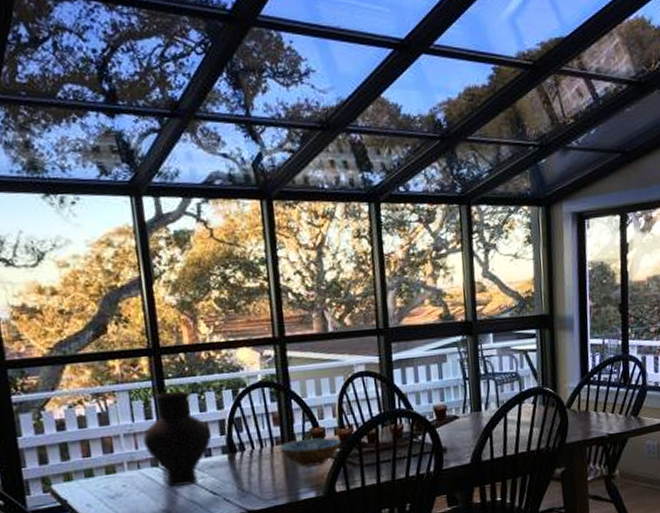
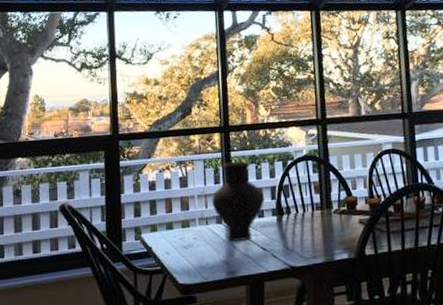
bowl: present [279,437,341,467] -> none [318,205,371,231]

